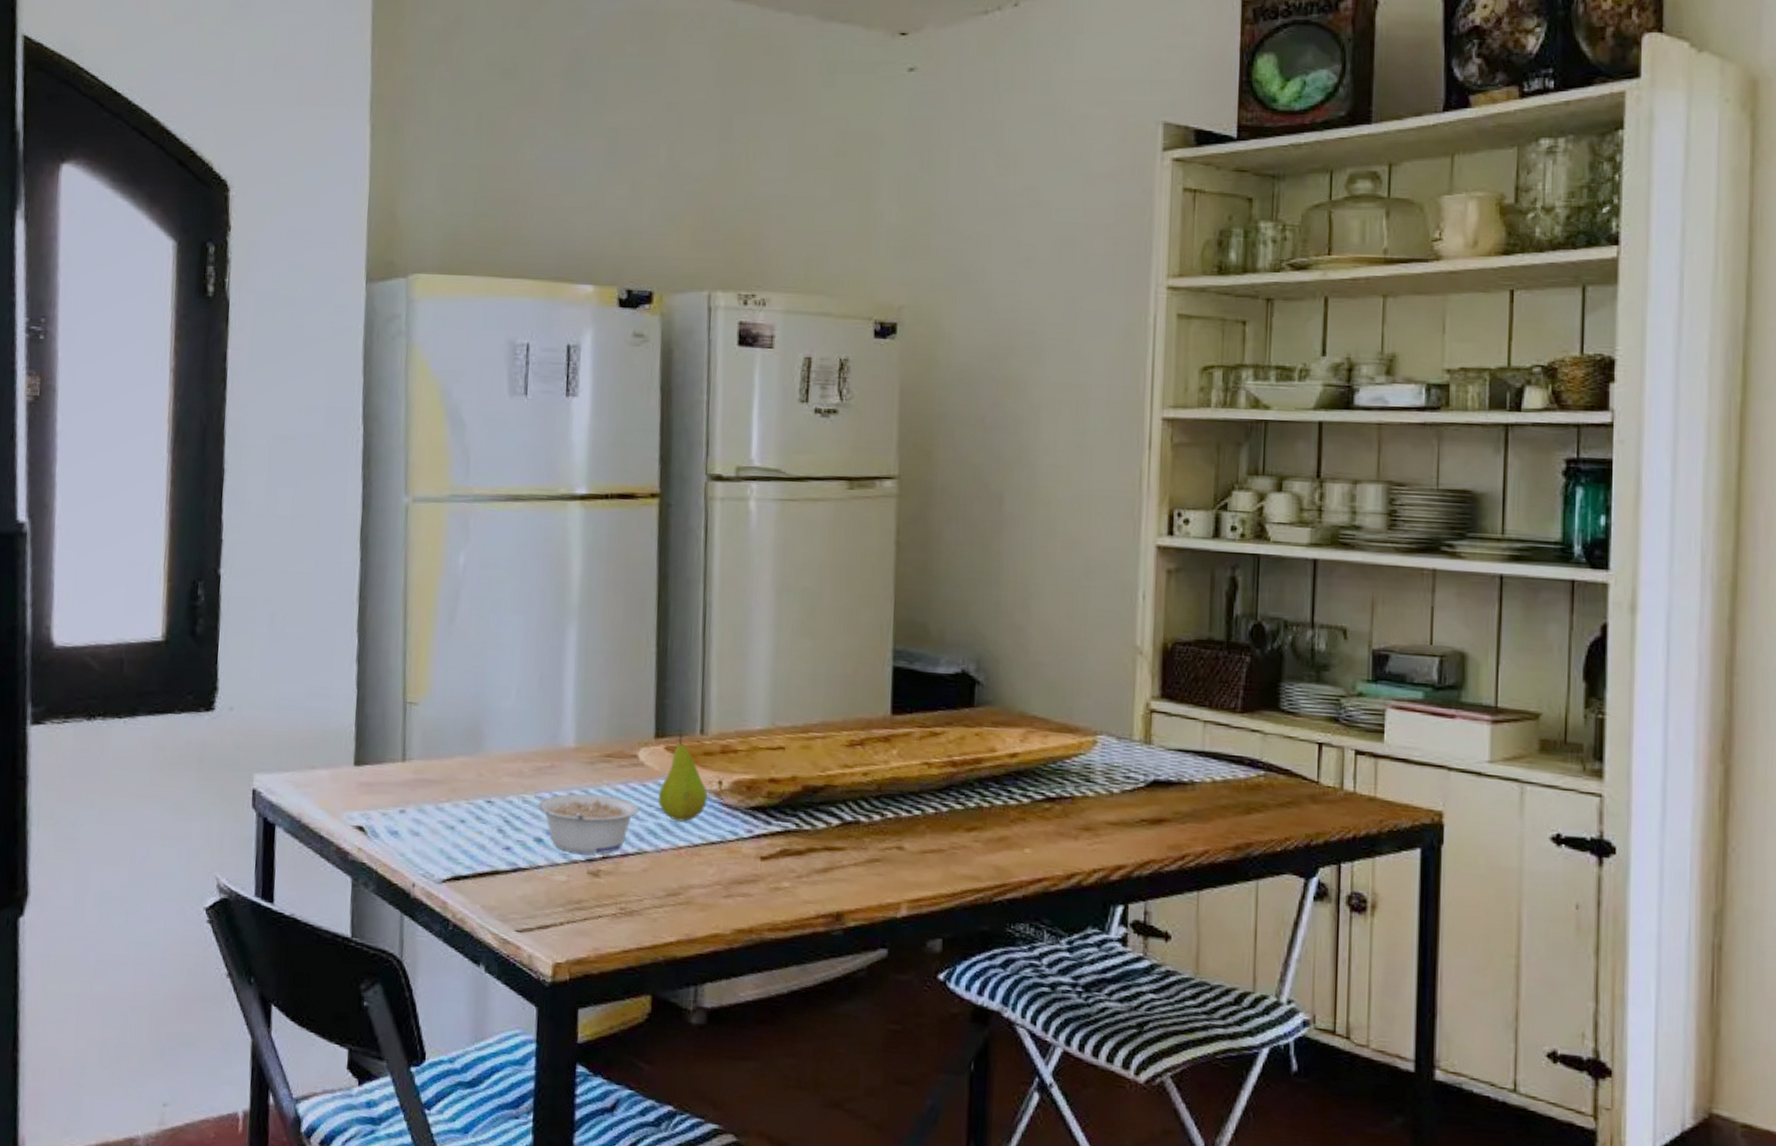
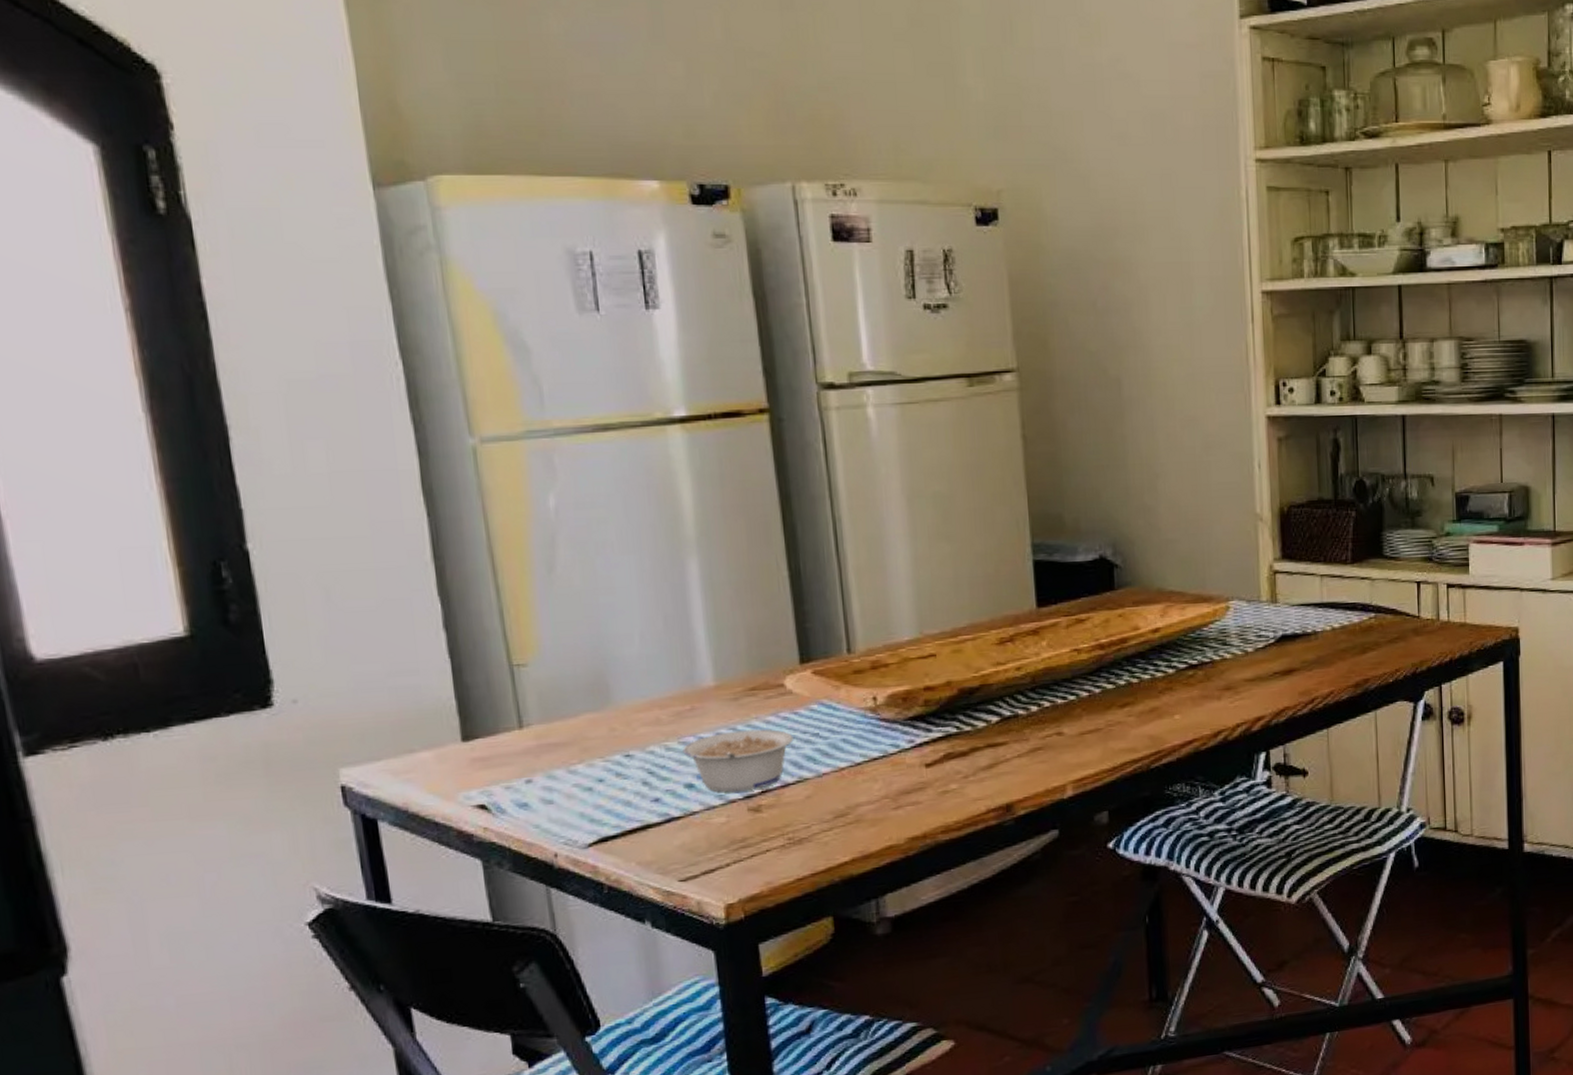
fruit: present [658,731,708,822] -> none [811,653,864,744]

